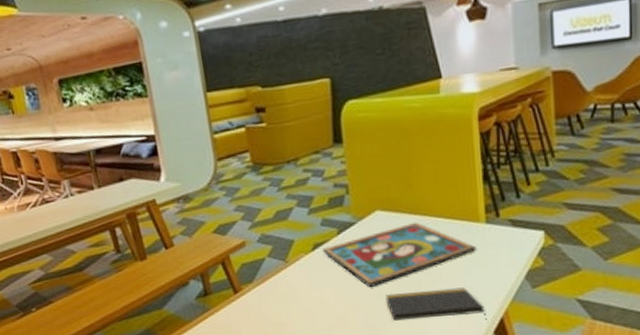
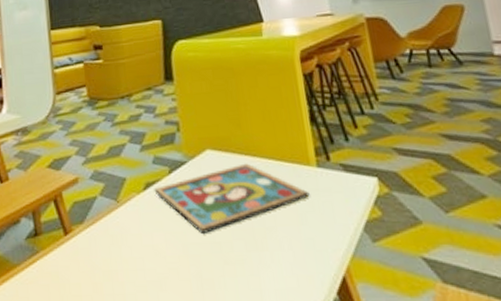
notepad: present [385,287,487,323] -> none [219,238,328,282]

